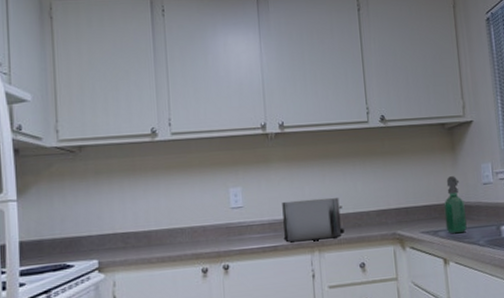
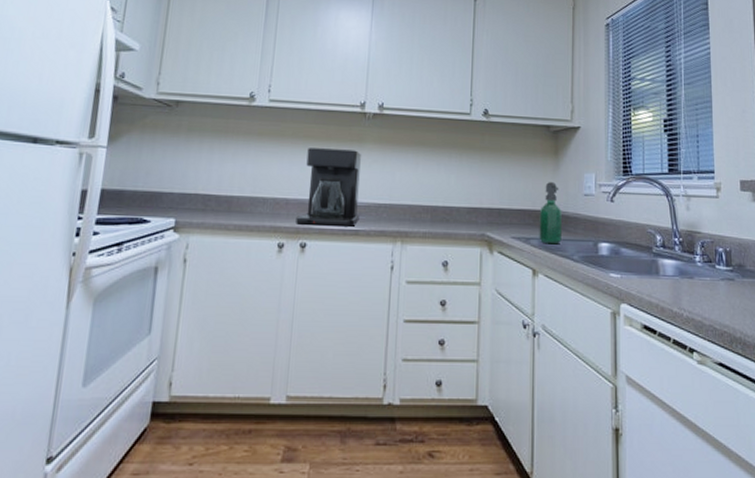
coffee maker: none [215,171,276,250] -> present [296,148,361,228]
toaster: present [282,197,345,244] -> none [366,185,432,232]

